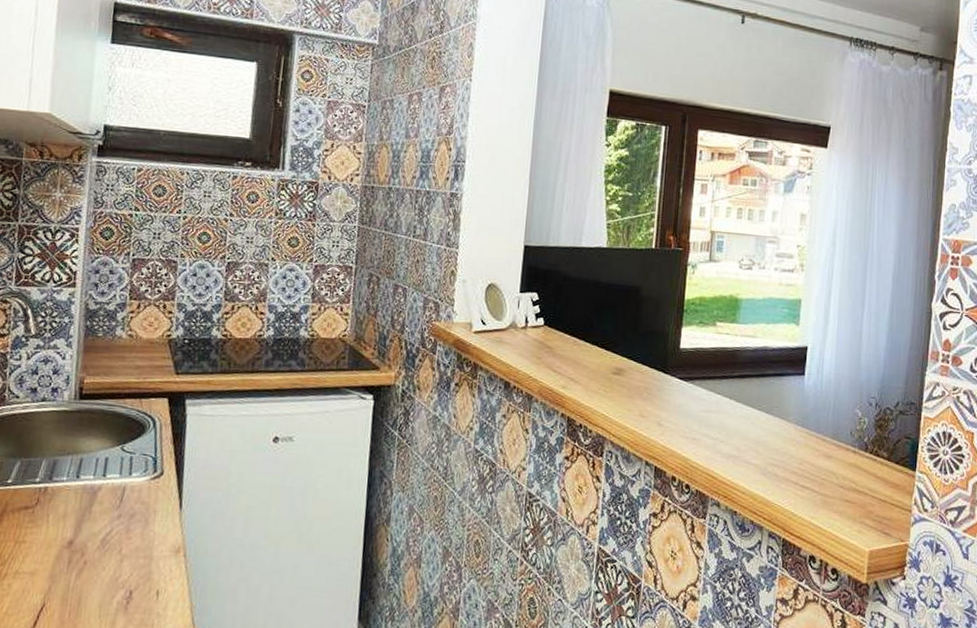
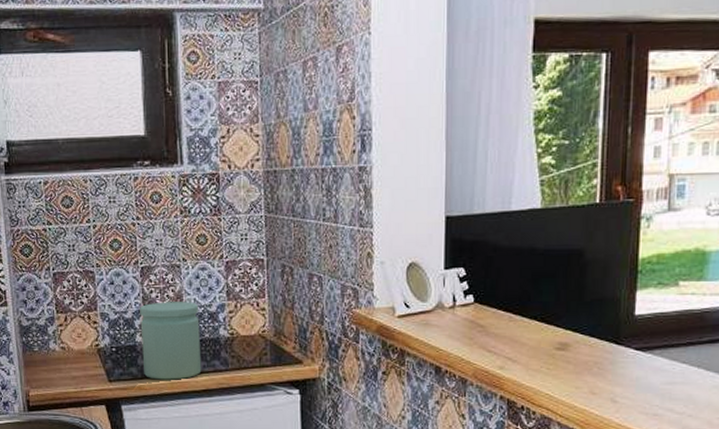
jar: none [215,298,283,377] -> present [140,302,202,380]

